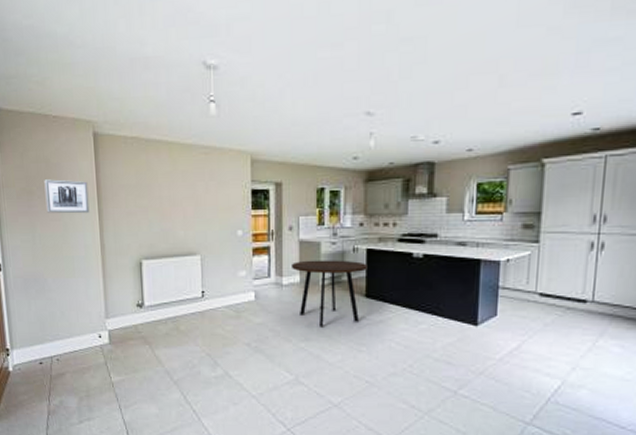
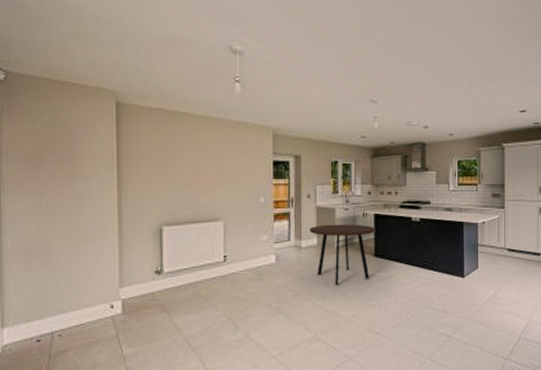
wall art: present [44,179,90,214] -> none [57,145,108,180]

